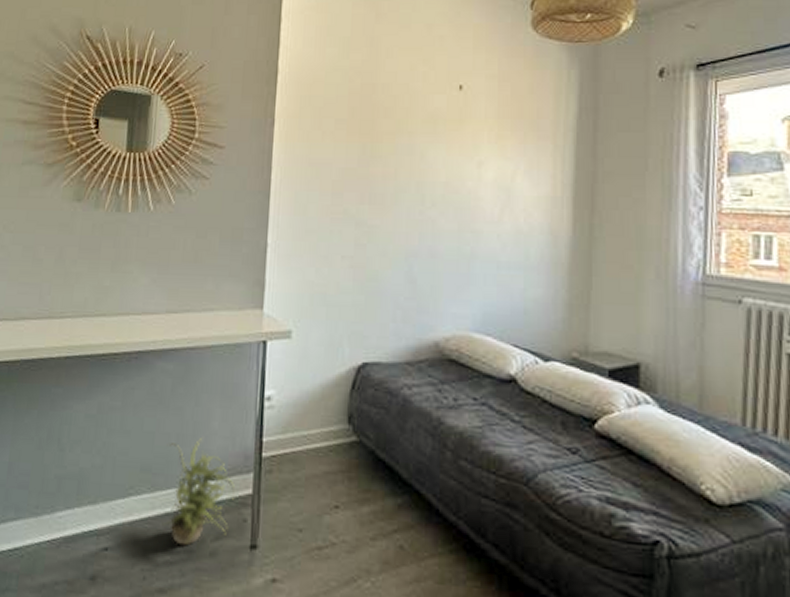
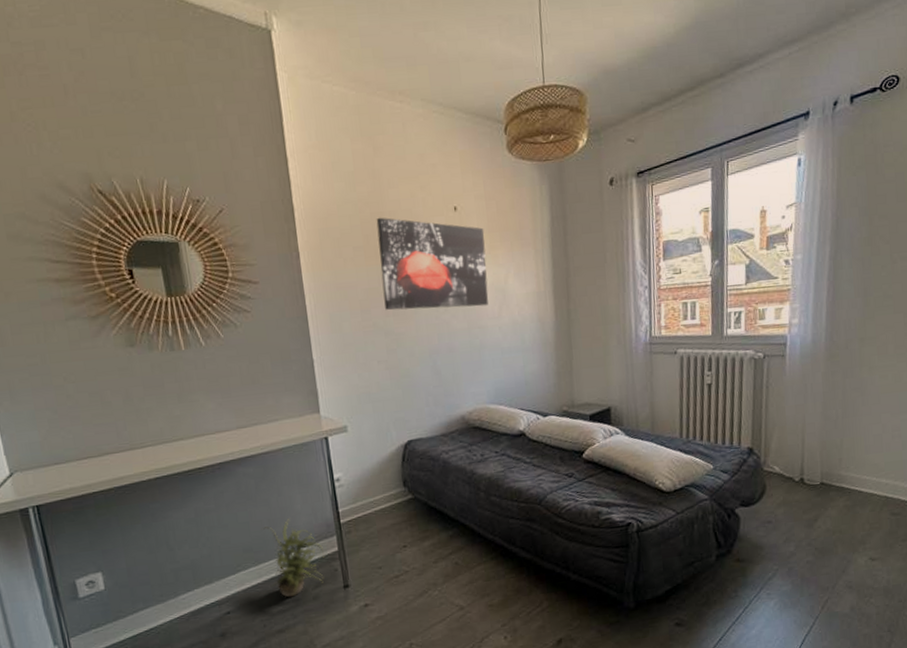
wall art: none [361,89,493,206] -> present [376,217,489,310]

